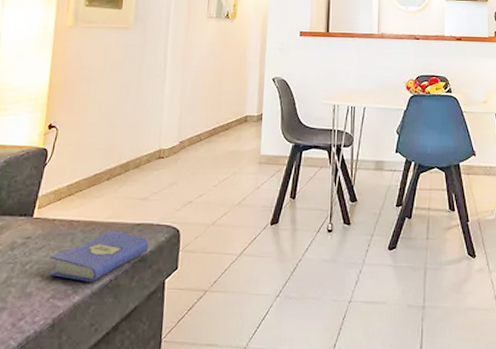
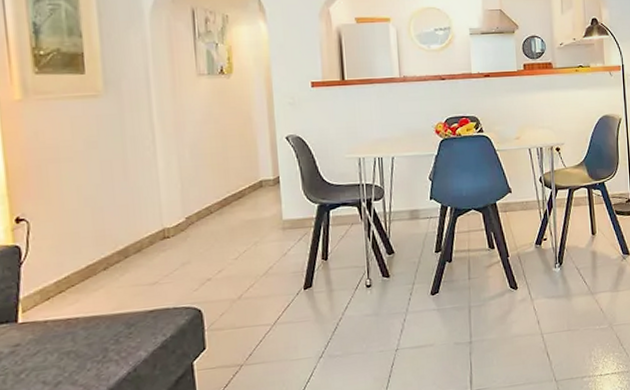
hardcover book: present [47,229,149,282] -> none [47,321,168,381]

